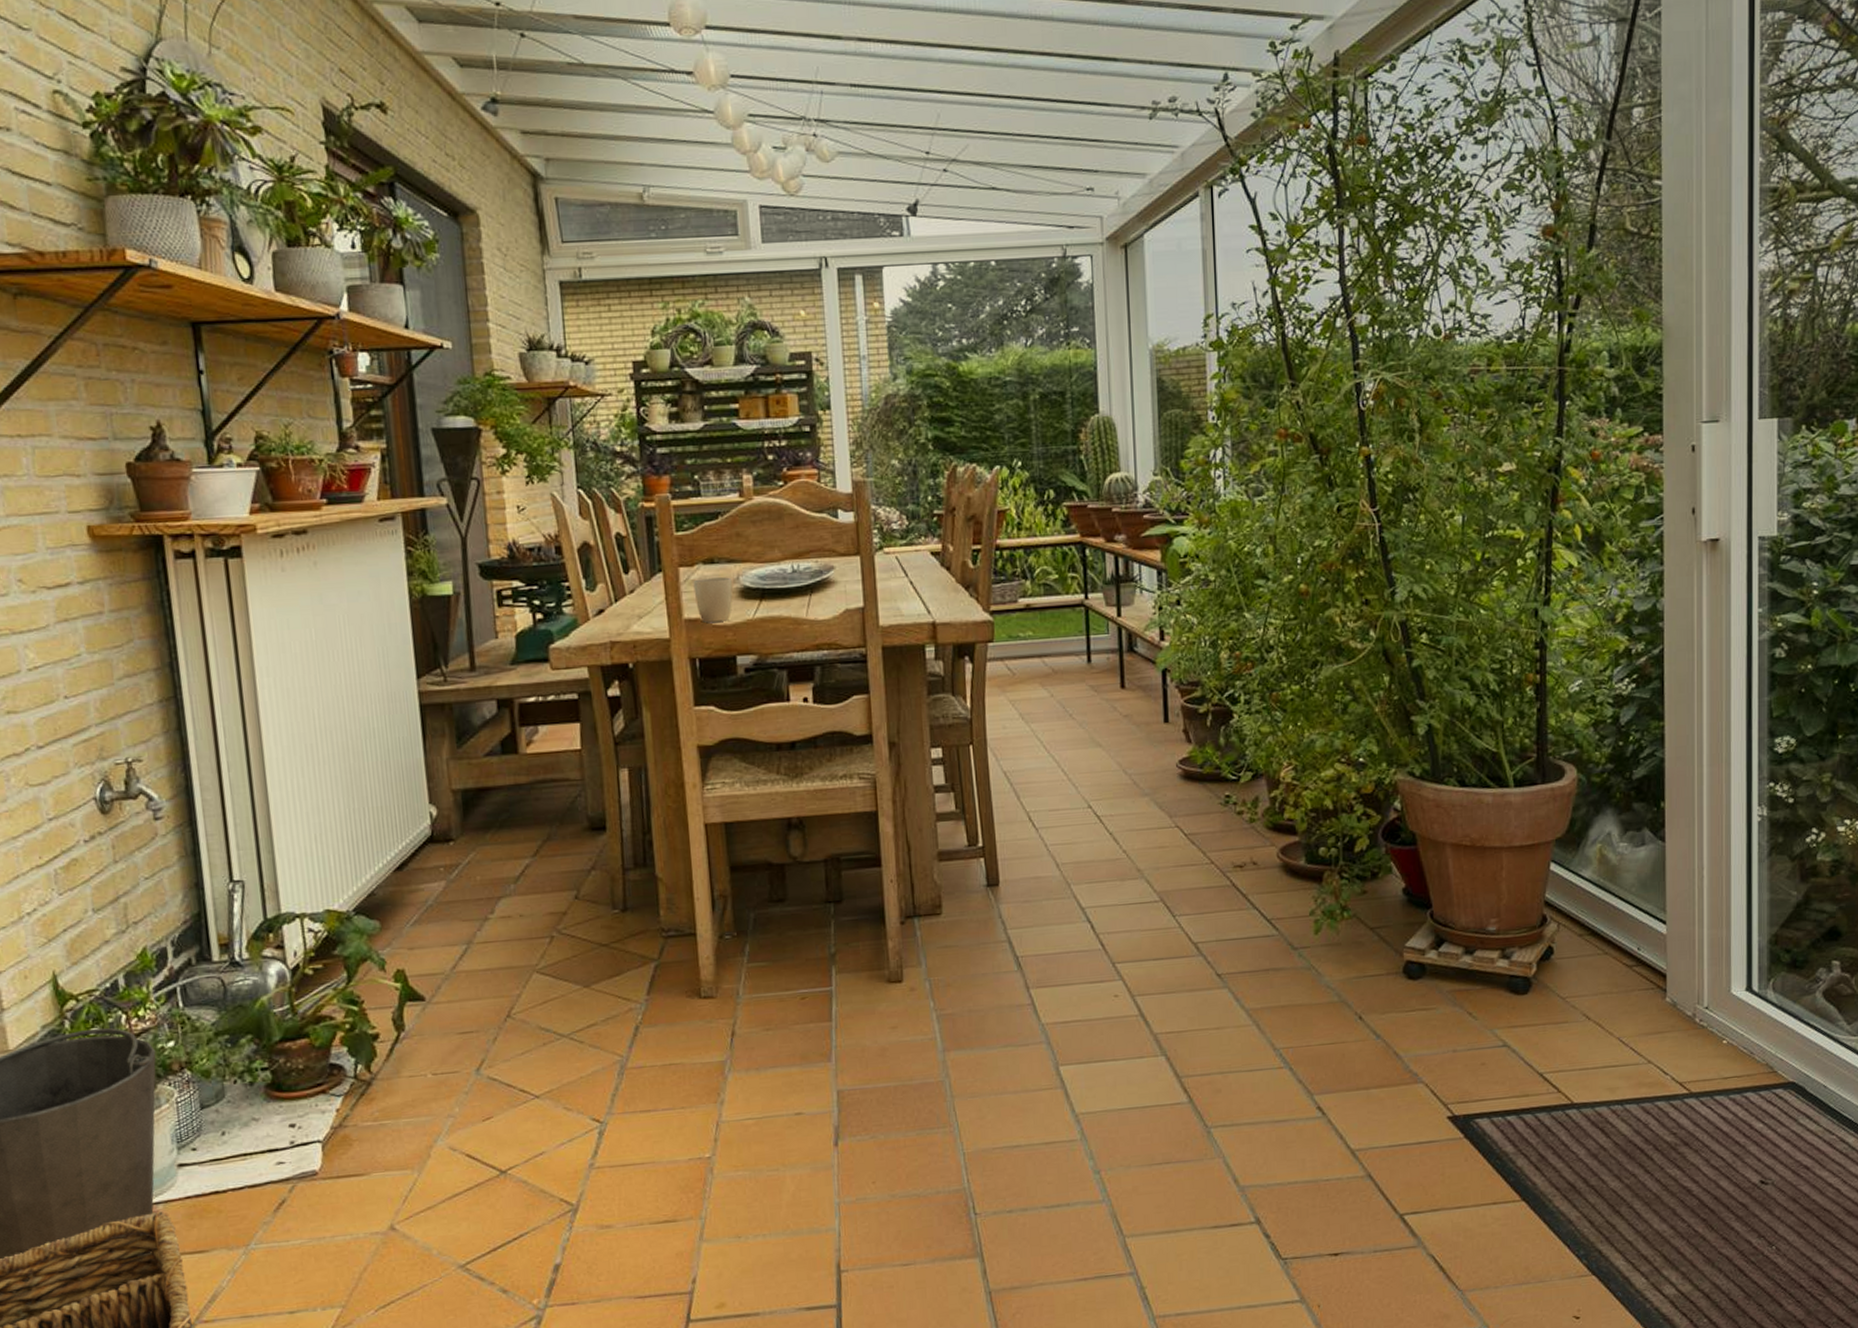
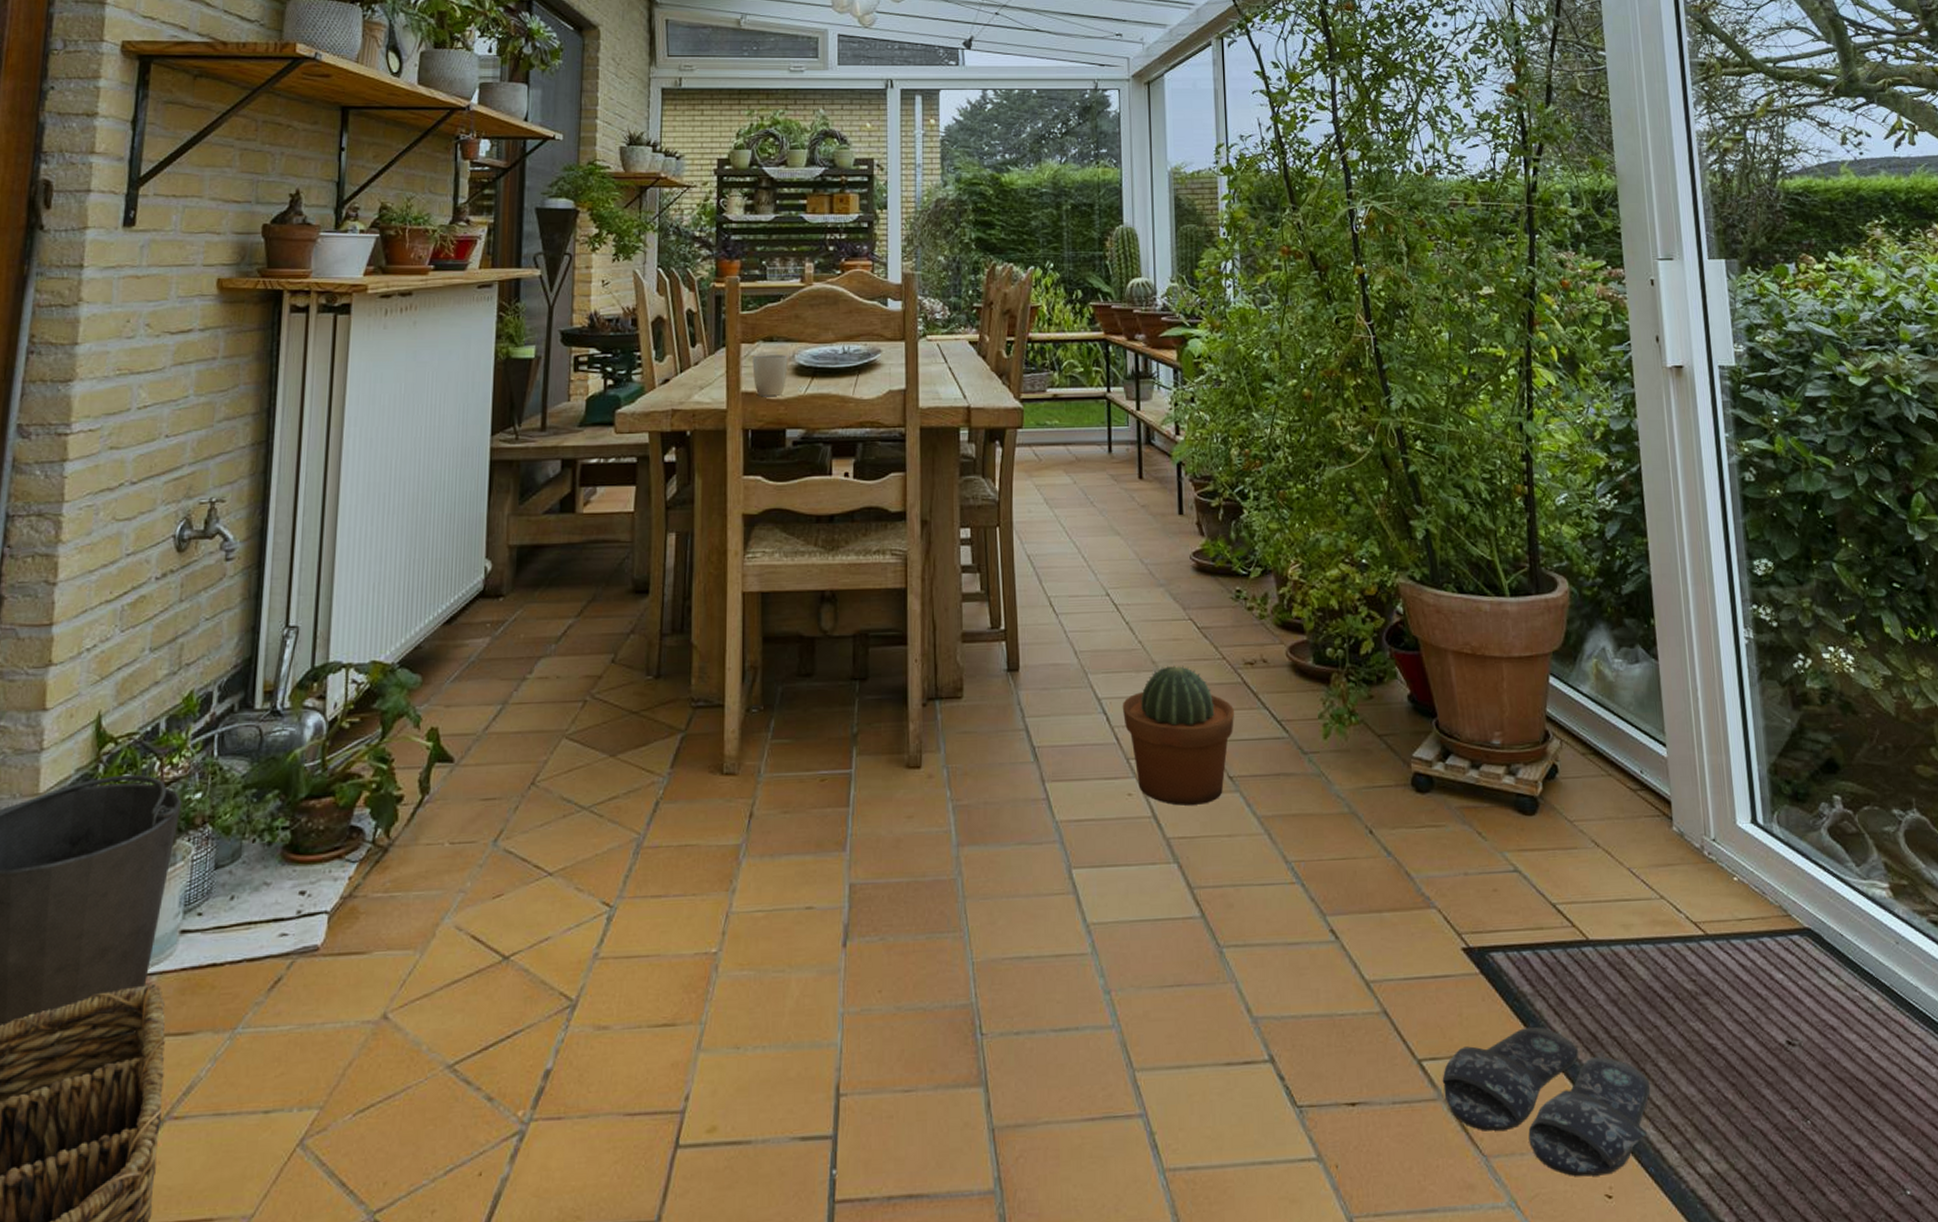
potted cactus: none [1107,872,1223,1004] -> present [1122,665,1234,806]
slippers: none [1422,1181,1623,1303] -> present [1442,1026,1650,1177]

